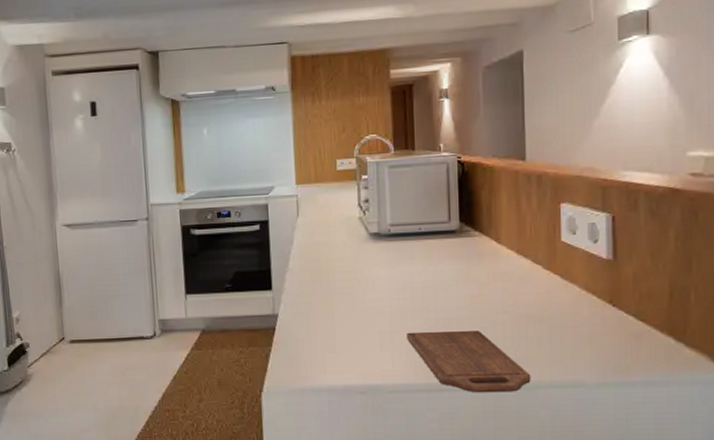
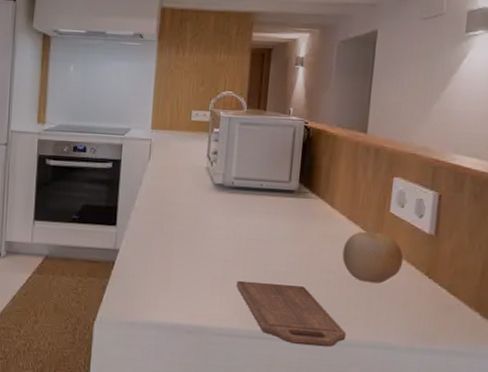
fruit: none [516,263,583,319] -> present [342,231,404,284]

